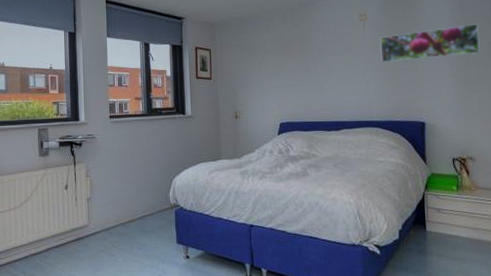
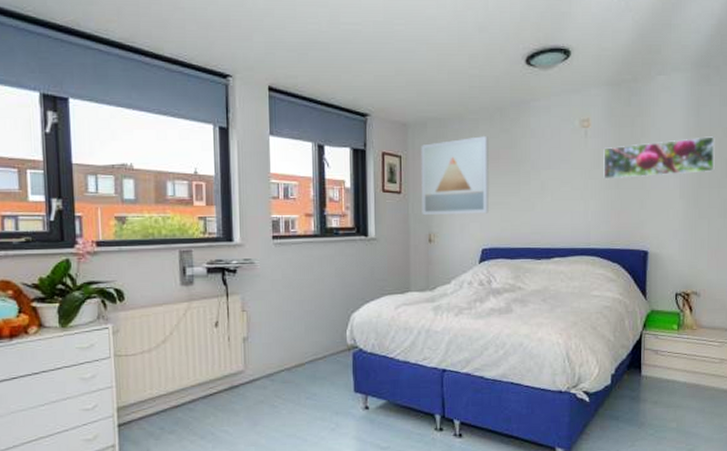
wall art: none [226,30,285,97] -> present [421,135,490,216]

